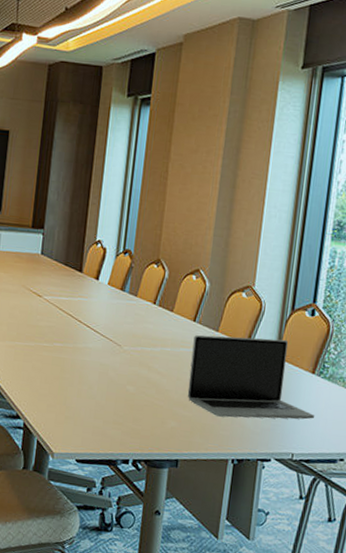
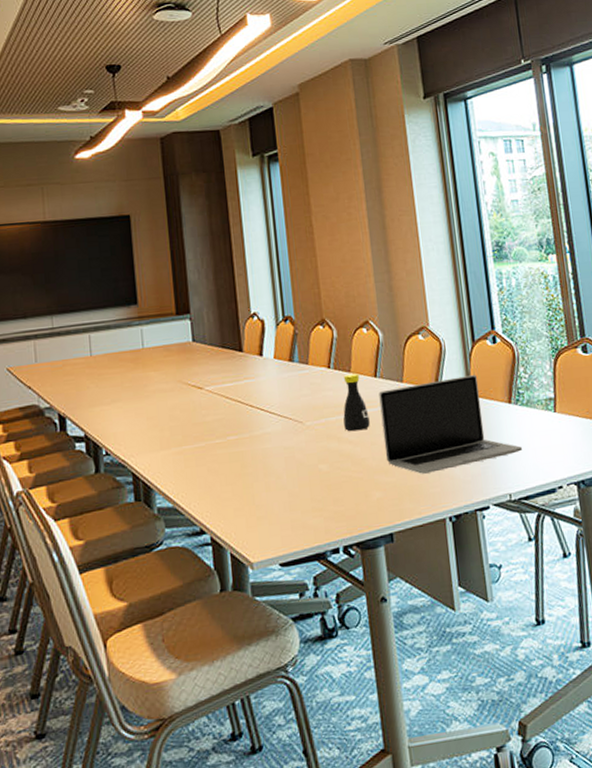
bottle: none [156,313,181,365] -> present [343,373,370,432]

